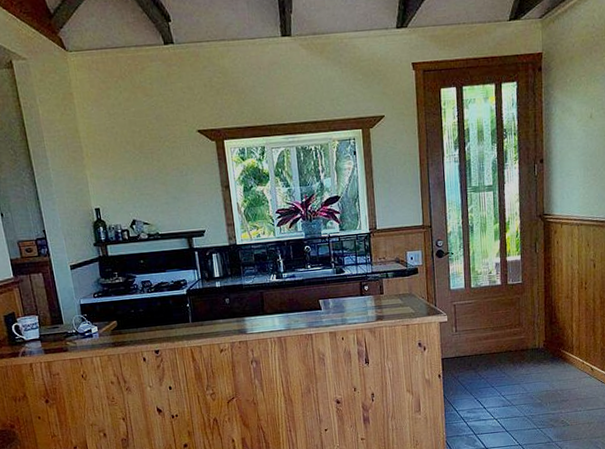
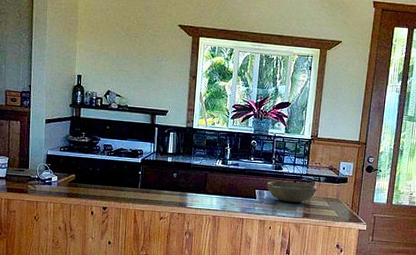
bowl: none [330,282,387,307] -> present [267,181,318,203]

